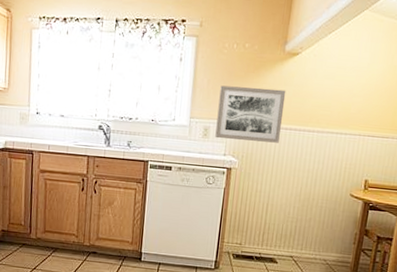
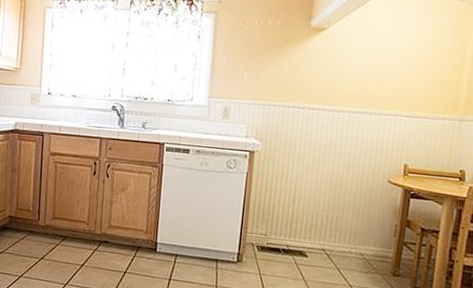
wall art: present [215,85,286,143] -> none [236,63,313,124]

